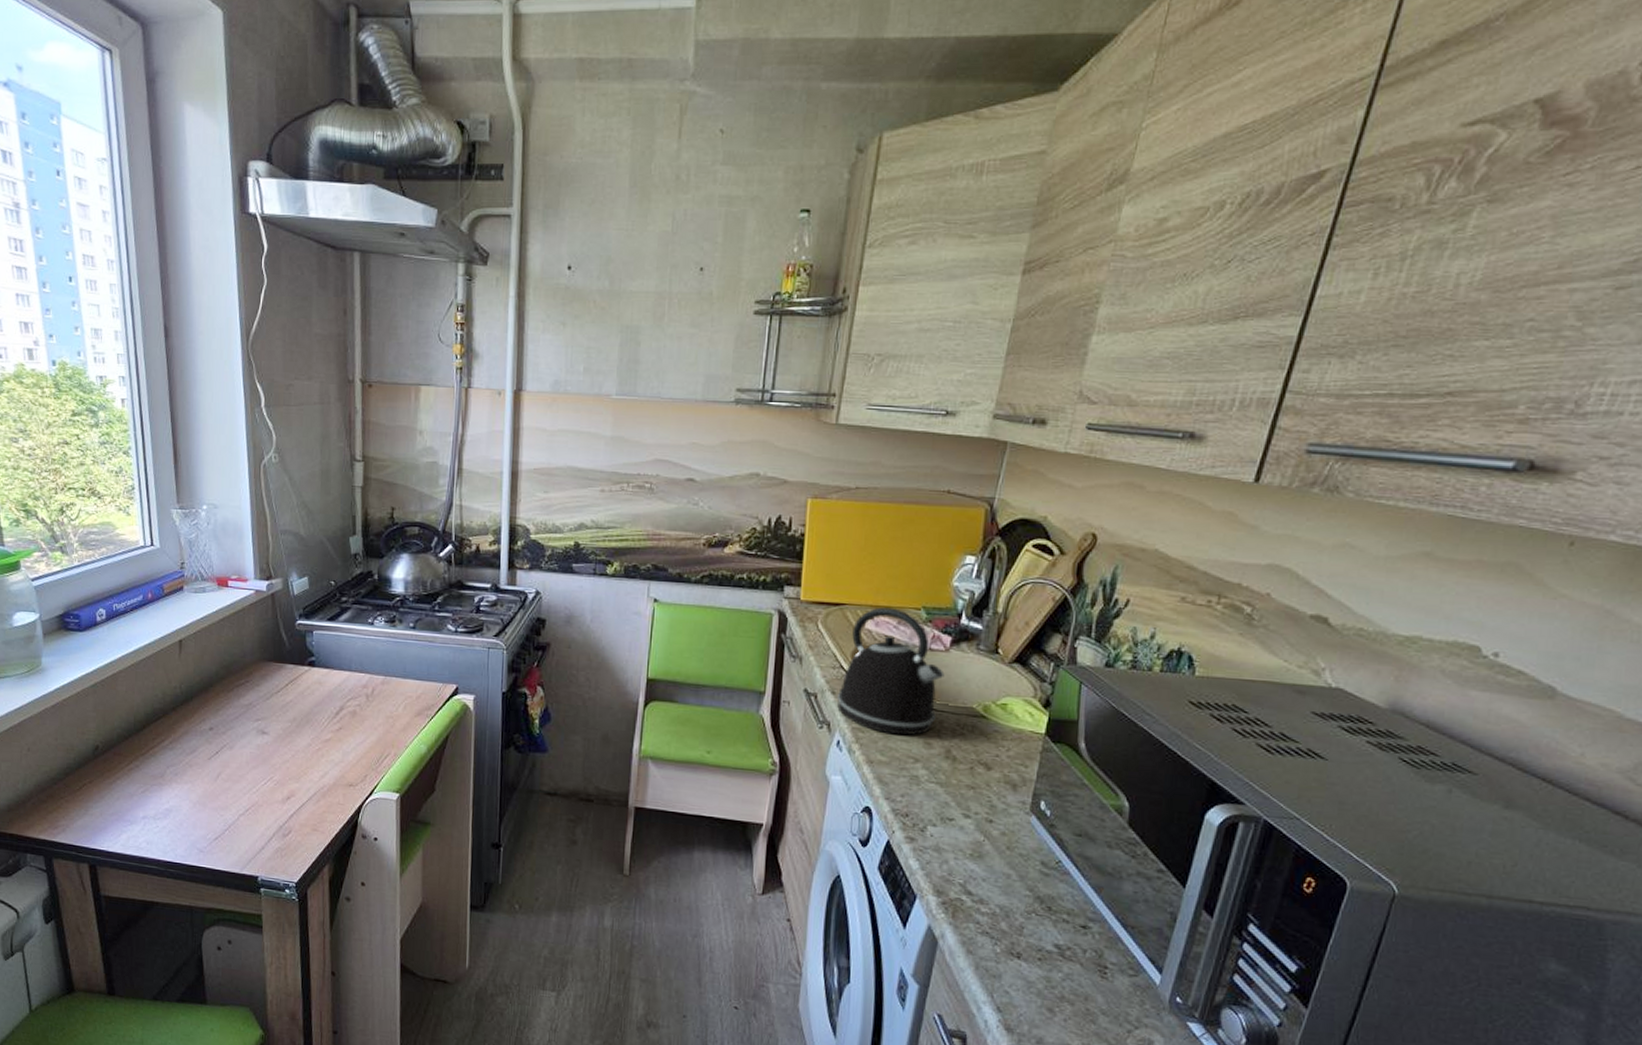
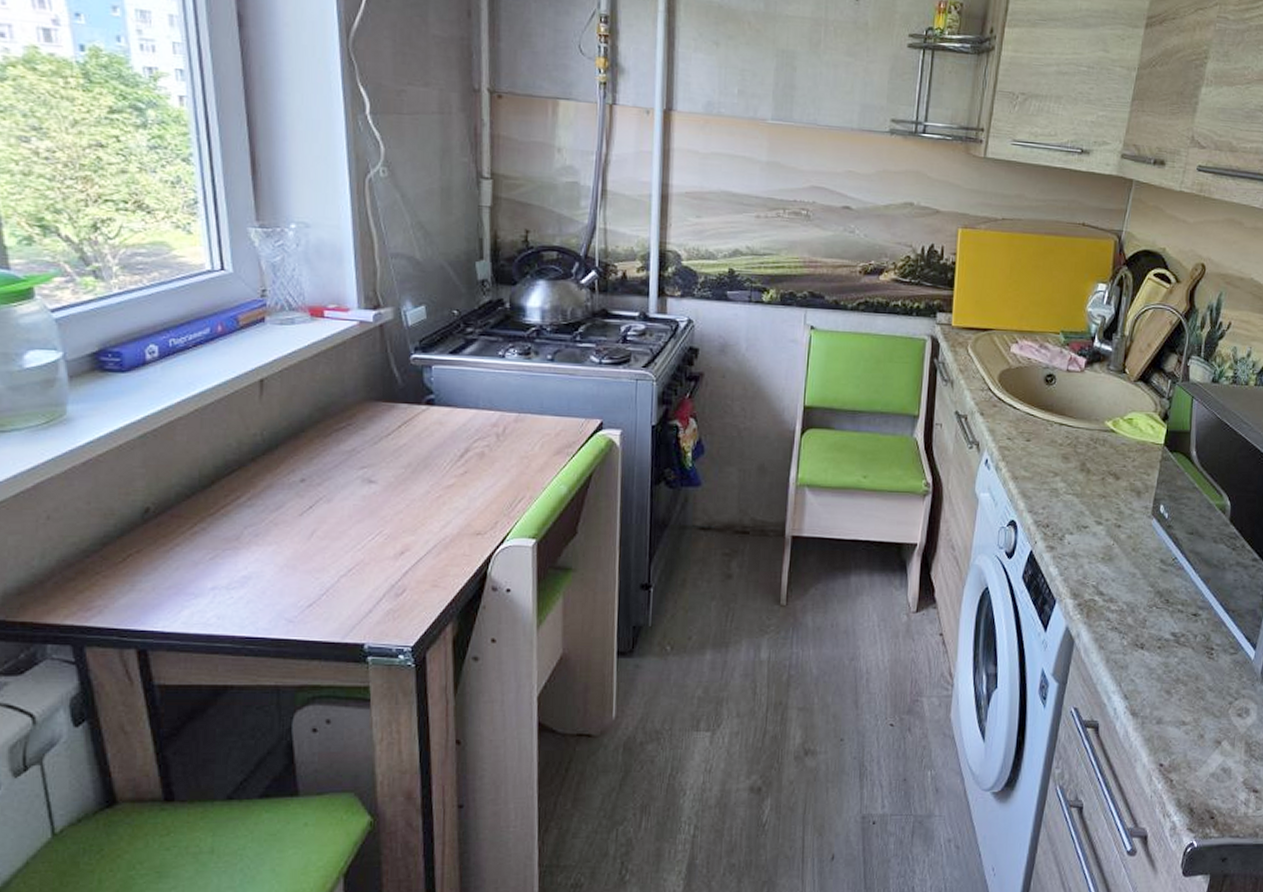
kettle: present [836,607,945,736] -> none [985,332,1080,452]

